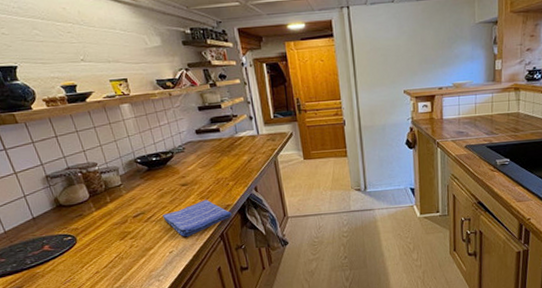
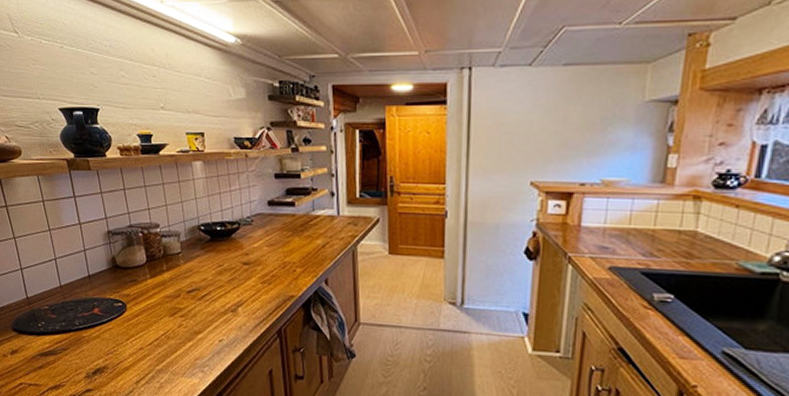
dish towel: present [162,199,232,237] -> none [218,284,294,326]

